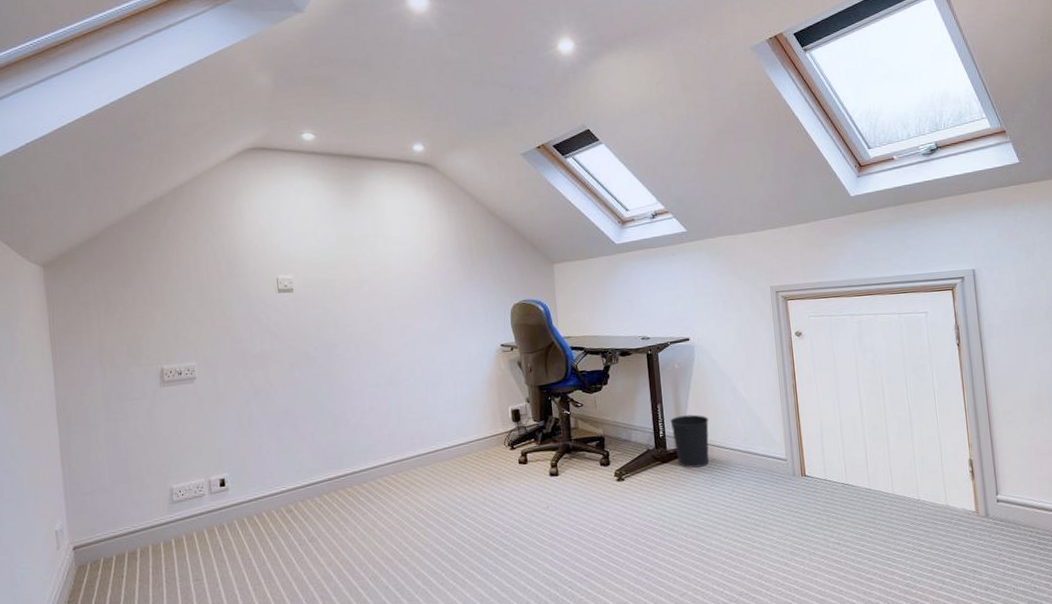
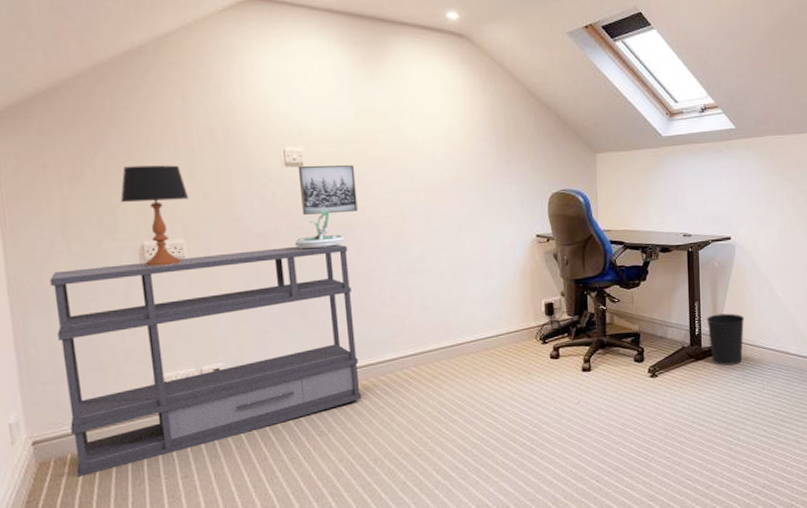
bookshelf: none [89,361,347,580] -> present [49,244,362,478]
table lamp: none [145,297,199,388] -> present [120,165,188,268]
potted plant: none [286,330,330,367] -> present [294,210,345,250]
wall art: none [289,288,340,335] -> present [298,165,358,215]

